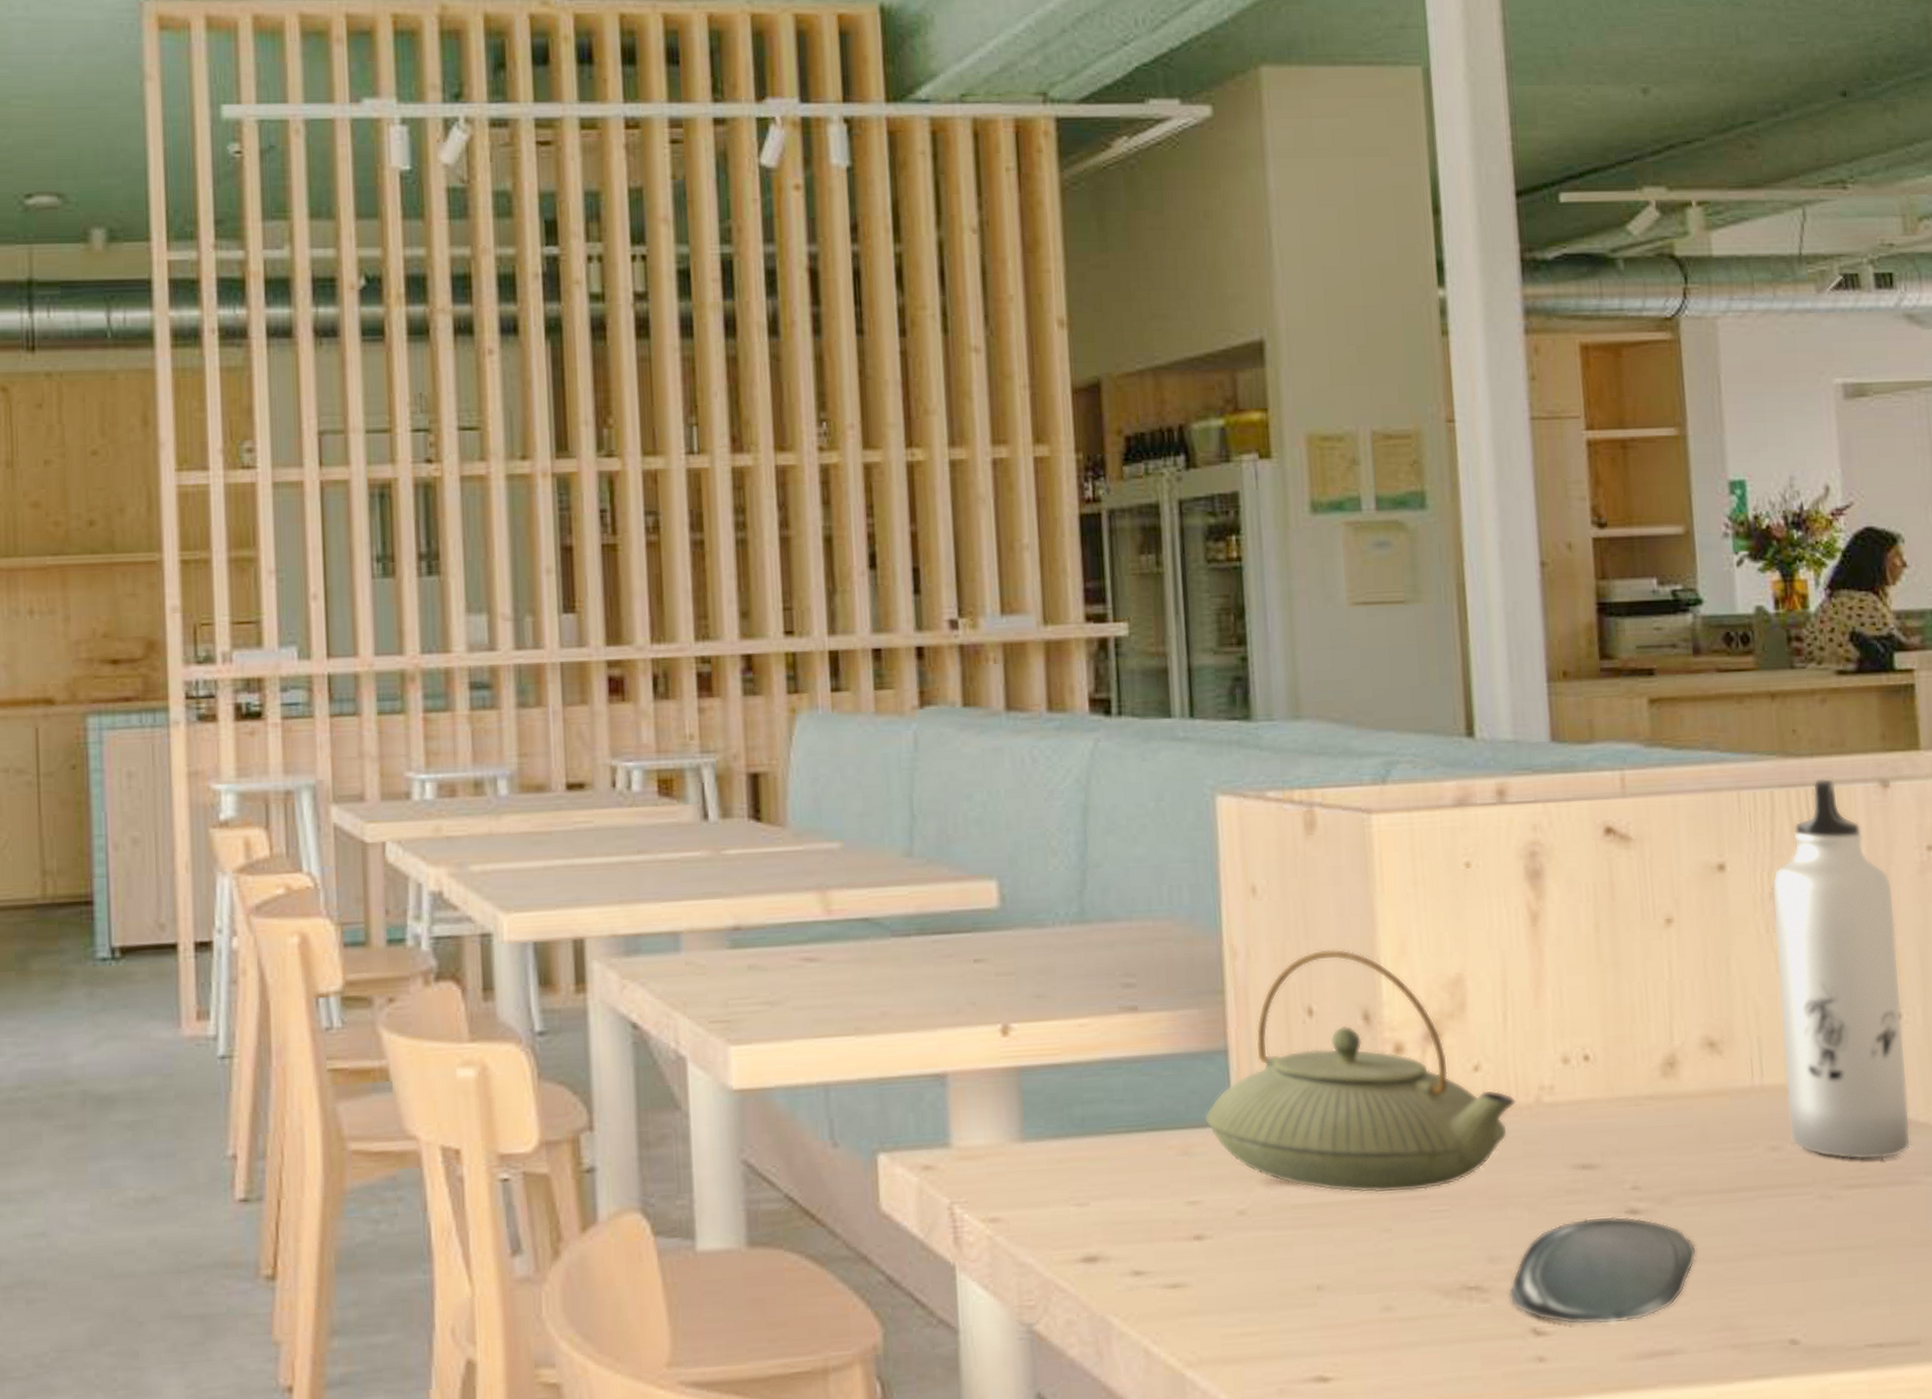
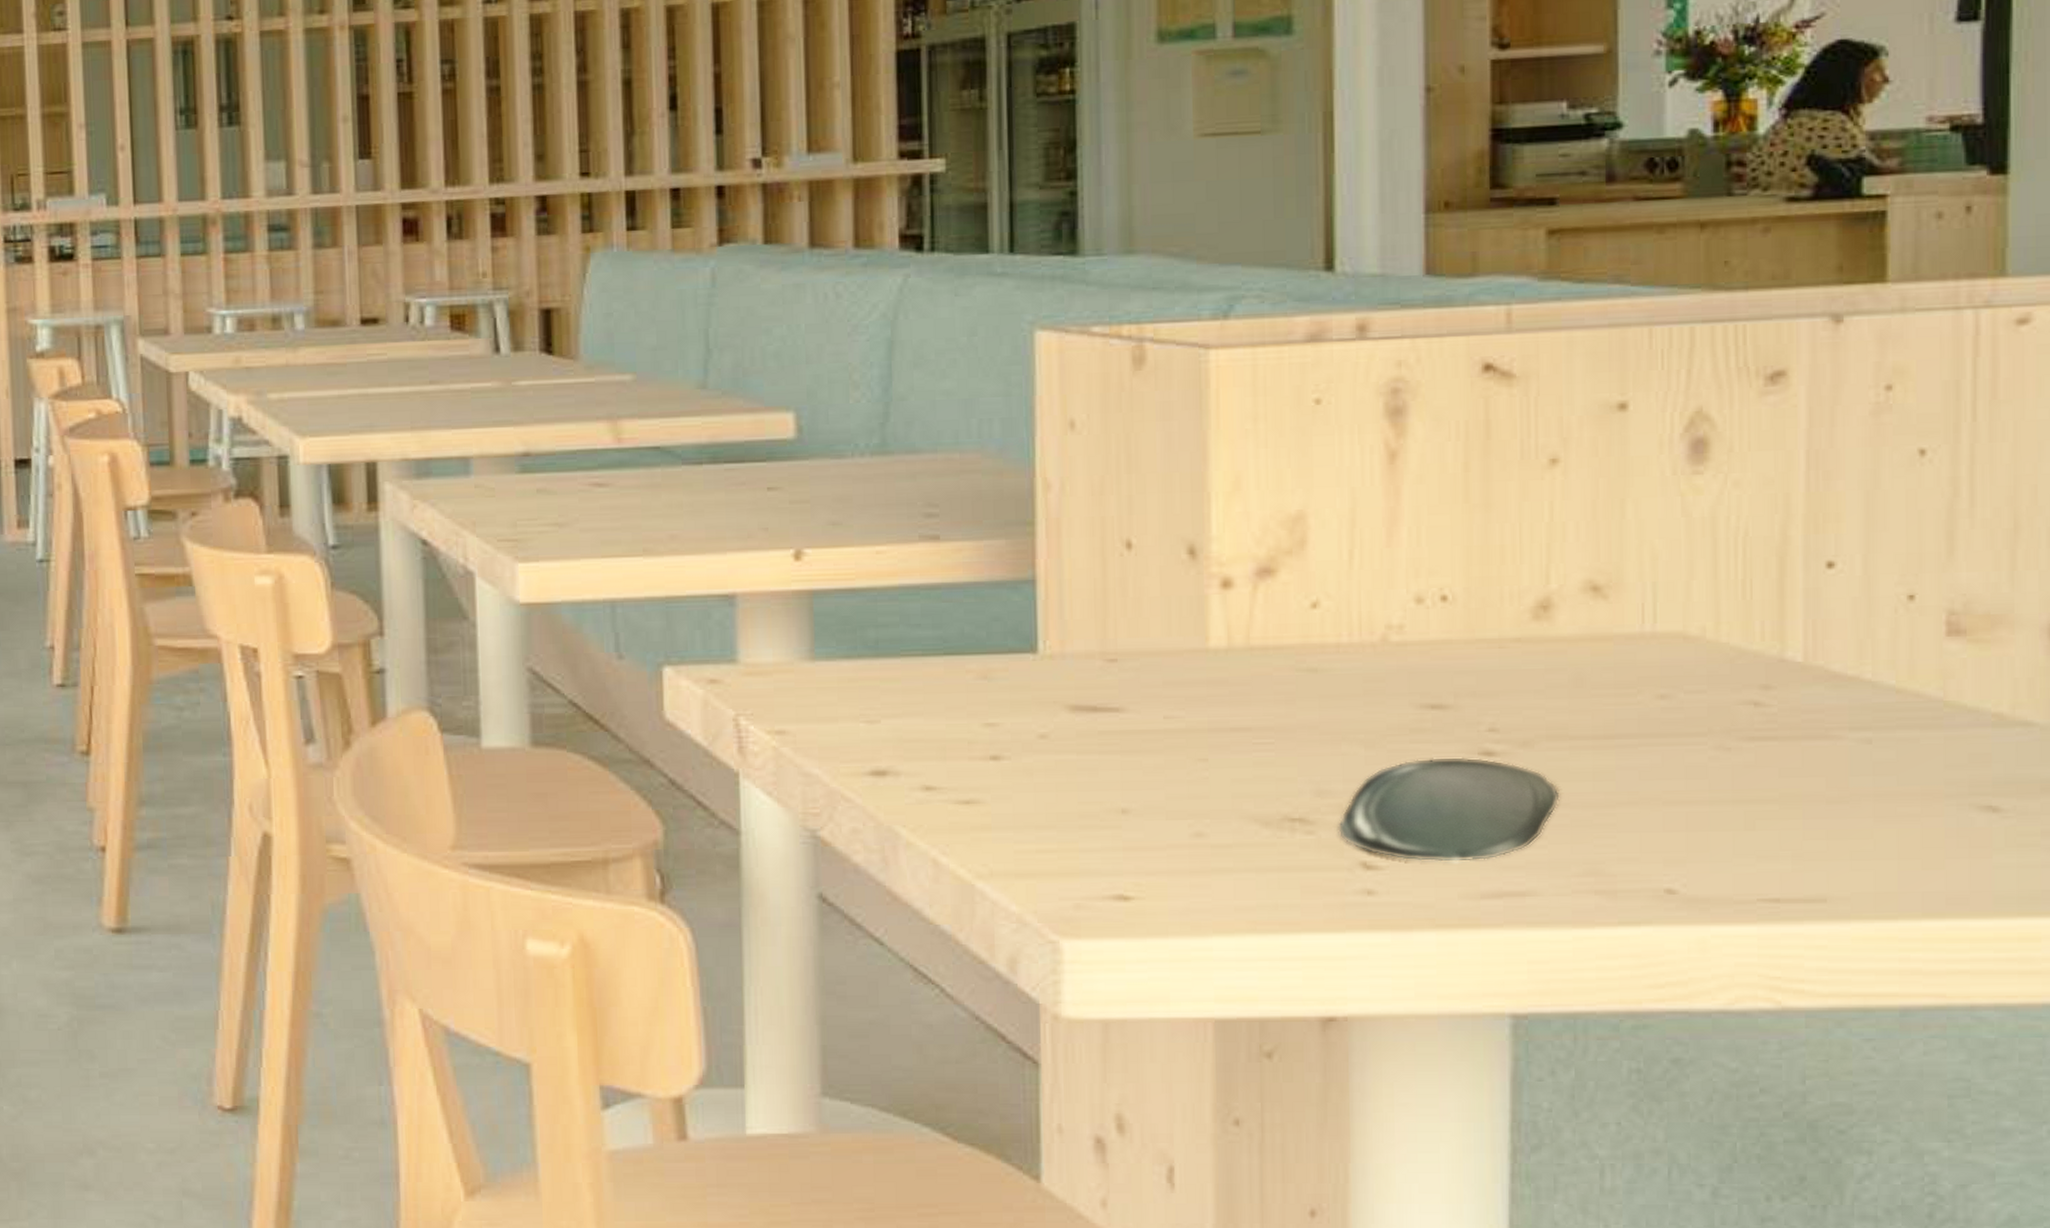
teapot: present [1204,948,1516,1194] -> none [1007,483,1358,724]
water bottle: present [1772,778,1911,1160] -> none [1682,312,1837,713]

